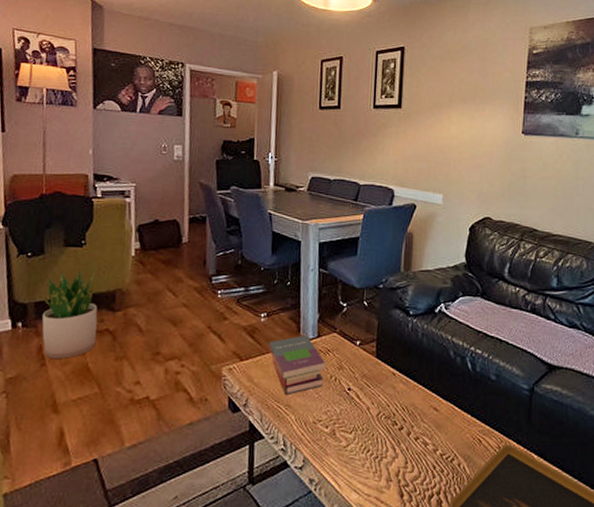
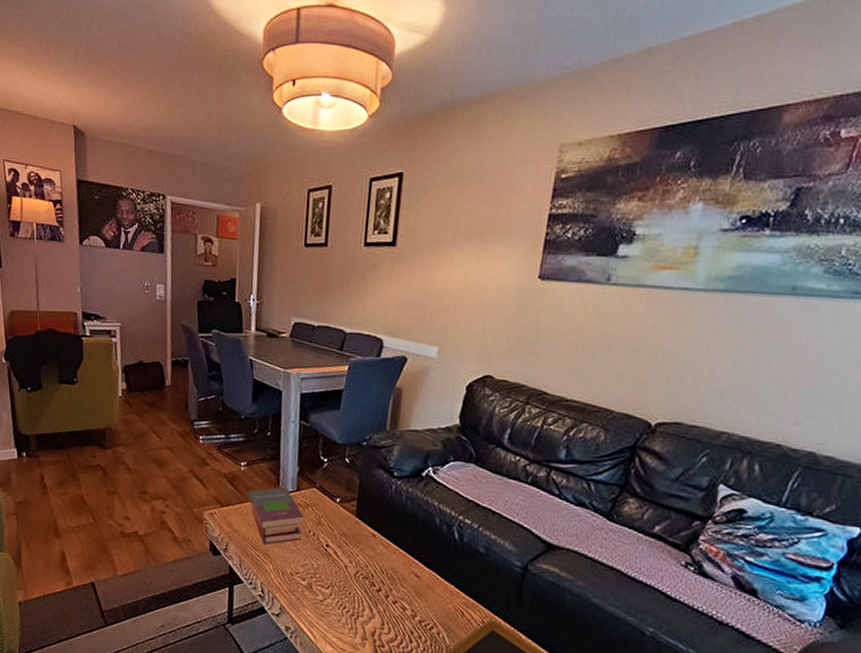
planter: present [40,268,98,360] -> none [40,405,91,489]

